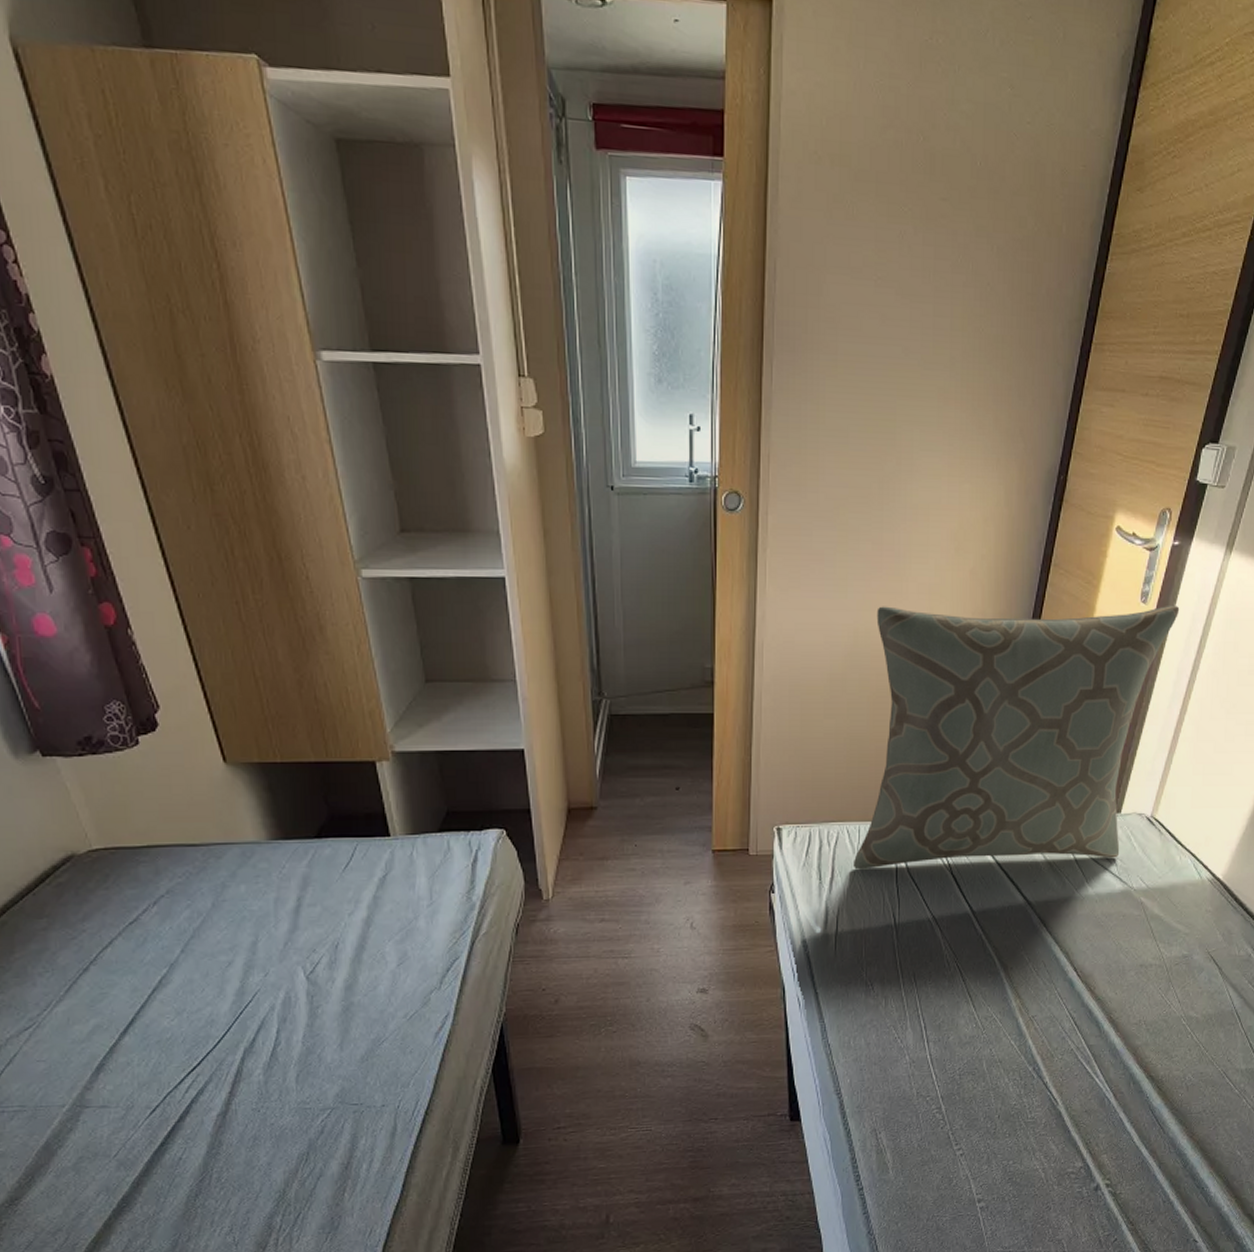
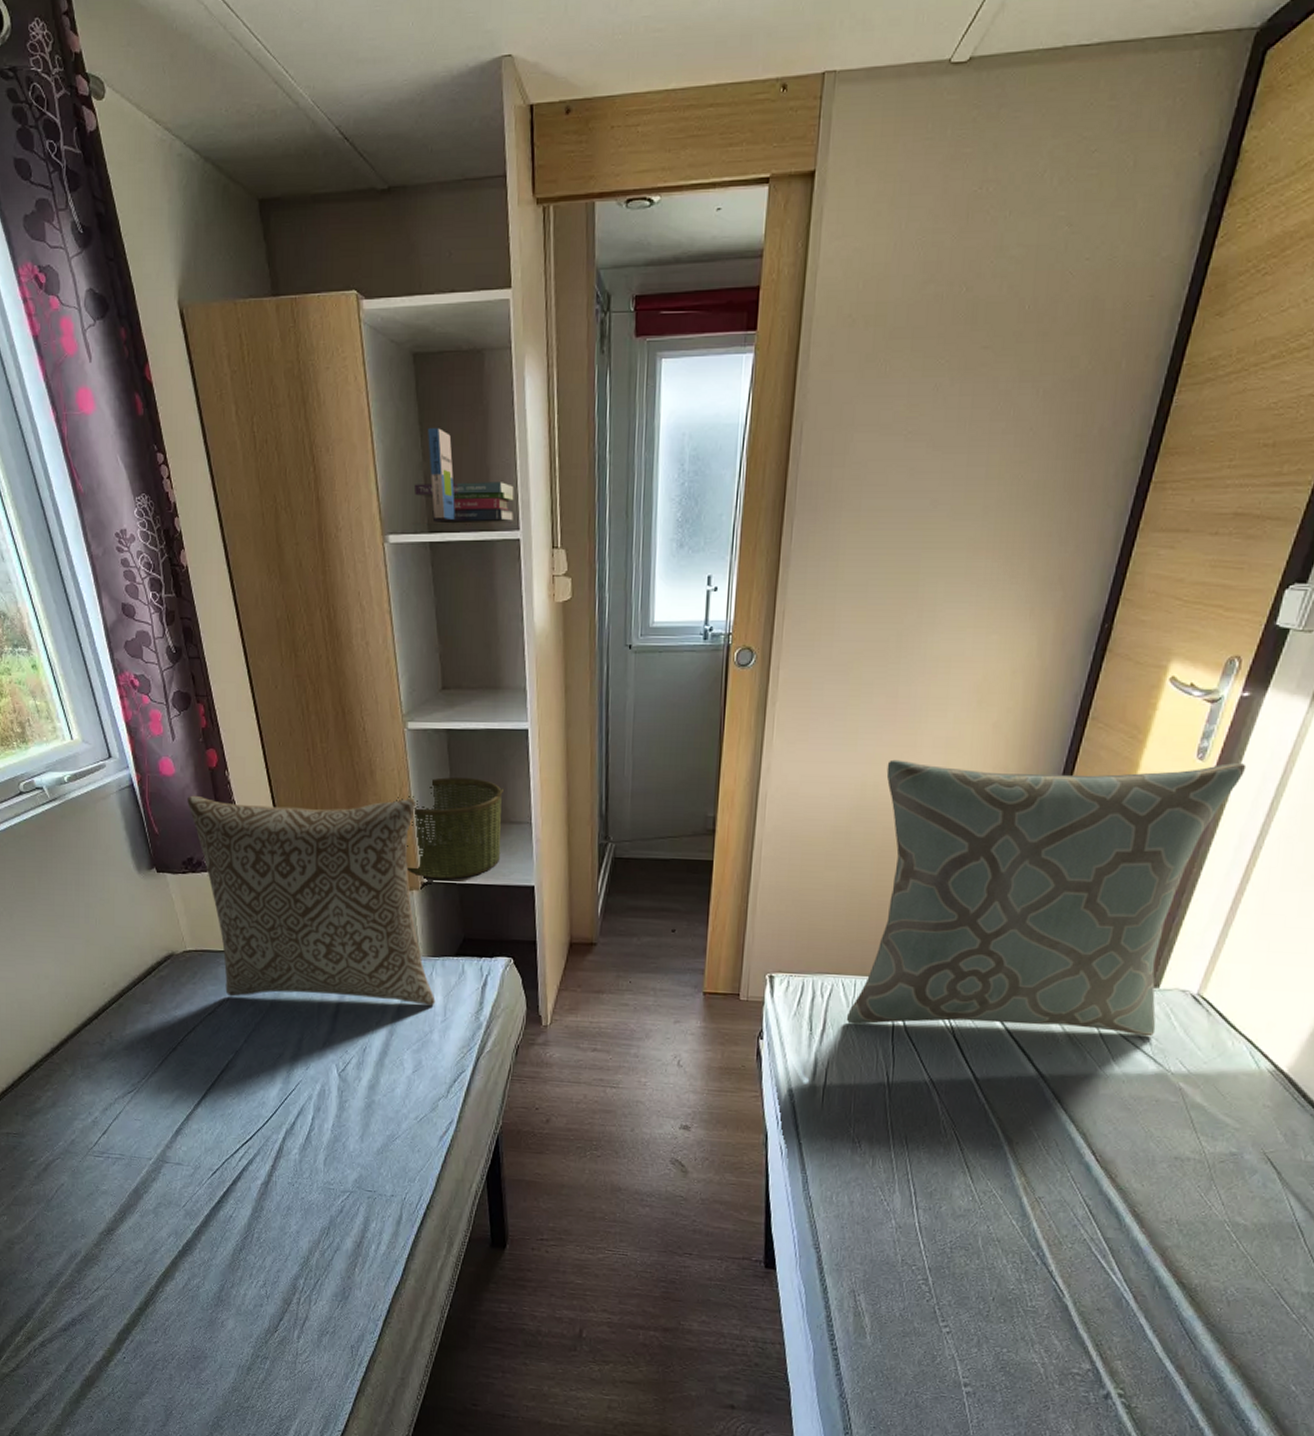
pillow: none [77,657,419,900] -> present [187,795,436,1006]
basket: none [345,632,483,747] -> present [389,777,503,880]
books: none [349,293,473,345] -> present [415,482,515,524]
book: none [361,229,403,339] -> present [428,428,456,521]

